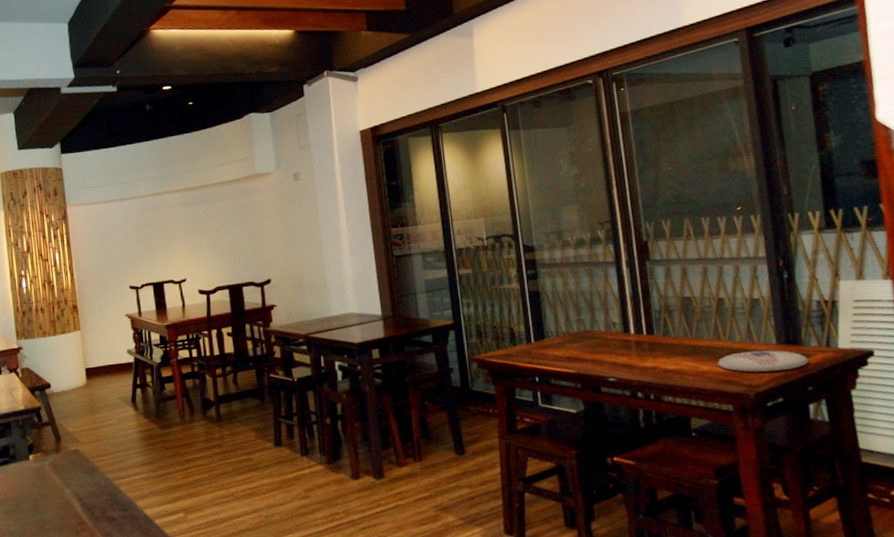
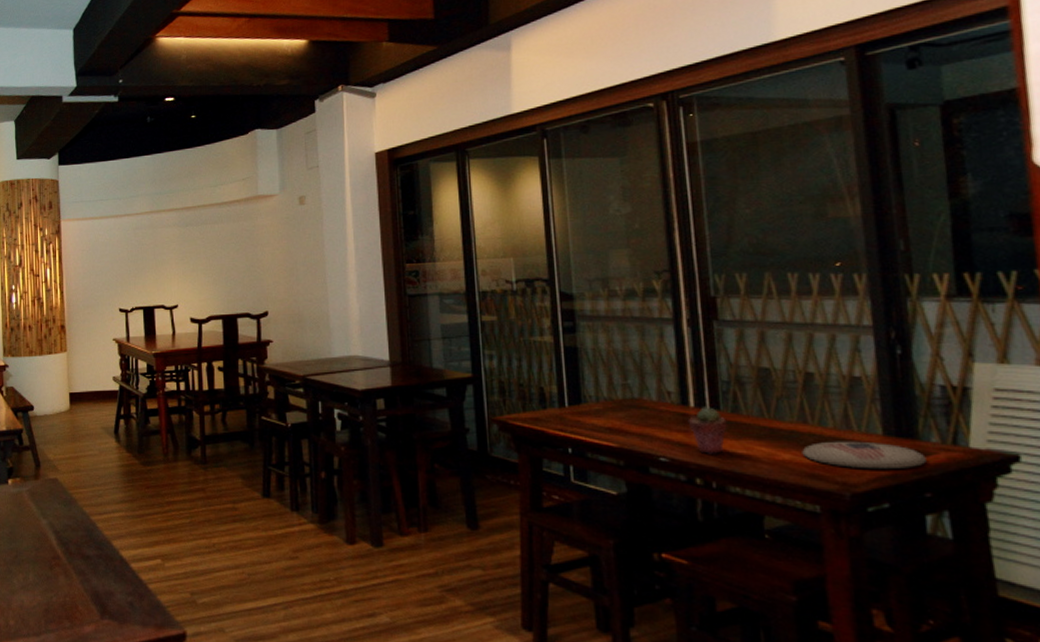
potted succulent: none [629,332,661,372] -> present [687,407,727,454]

